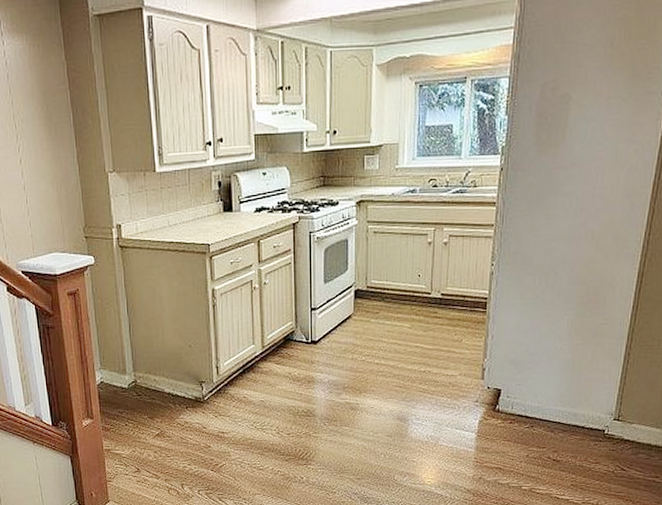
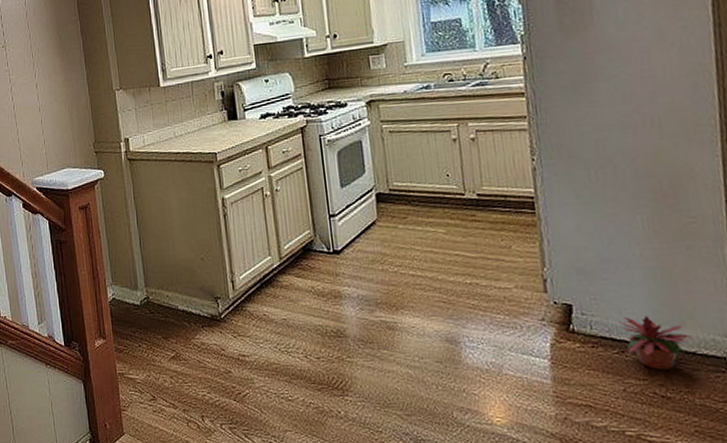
potted plant: none [533,399,584,441] -> present [618,316,692,371]

